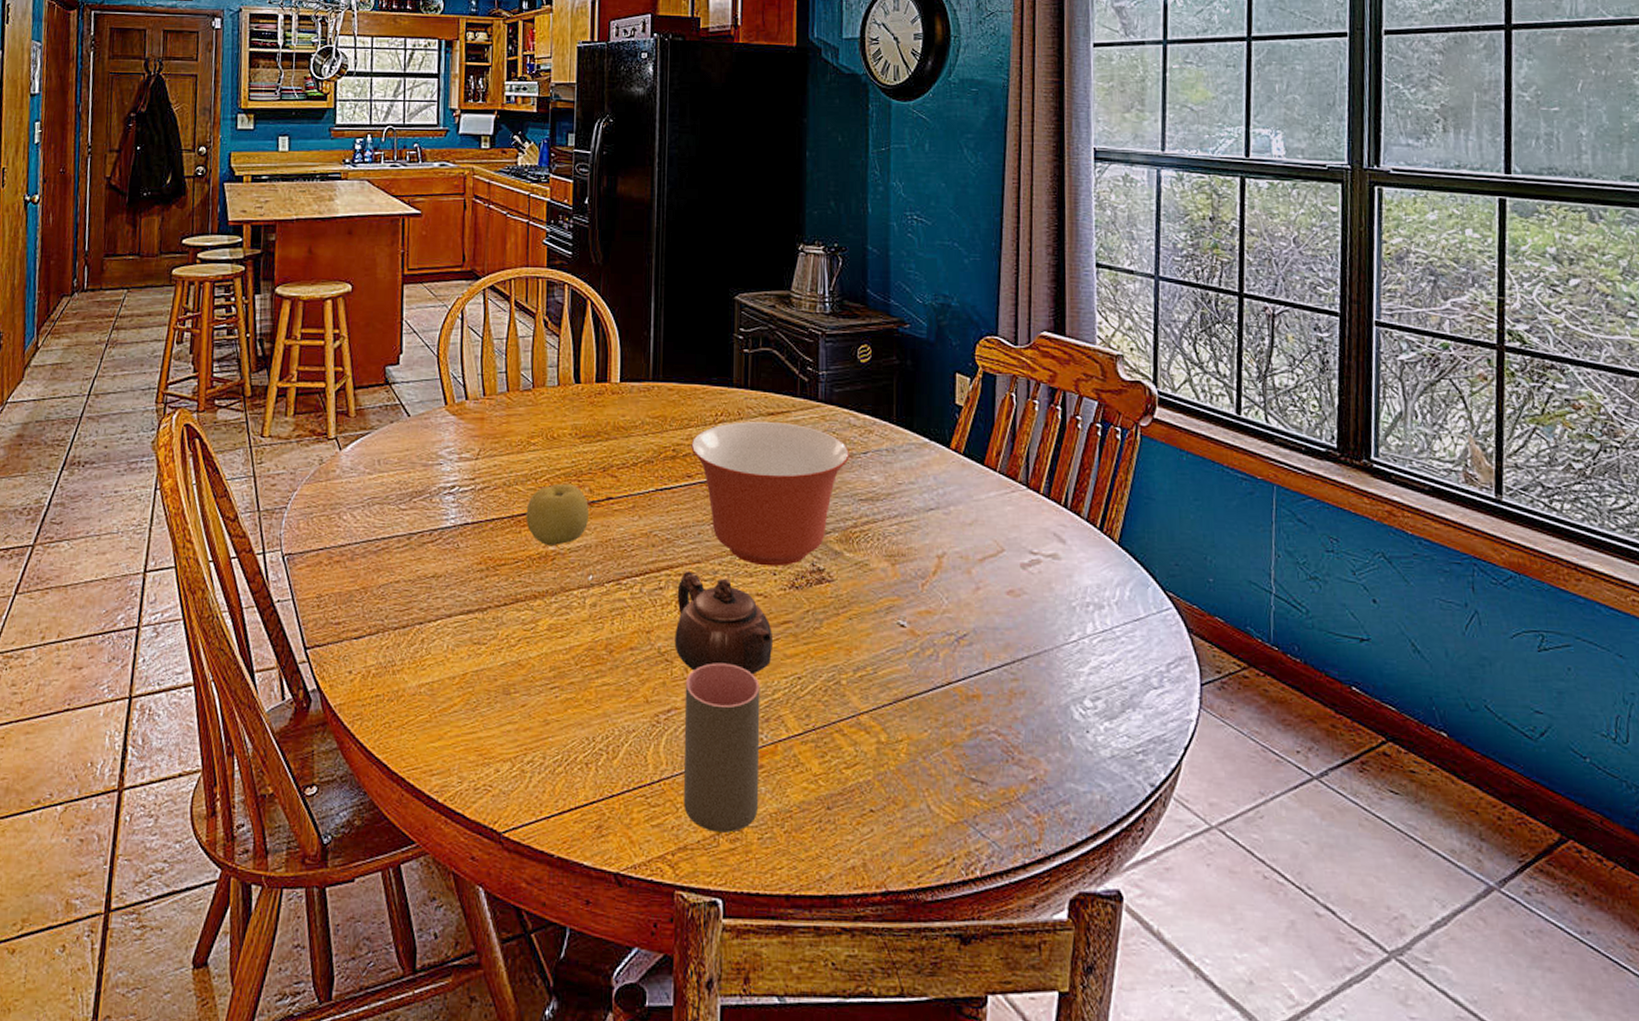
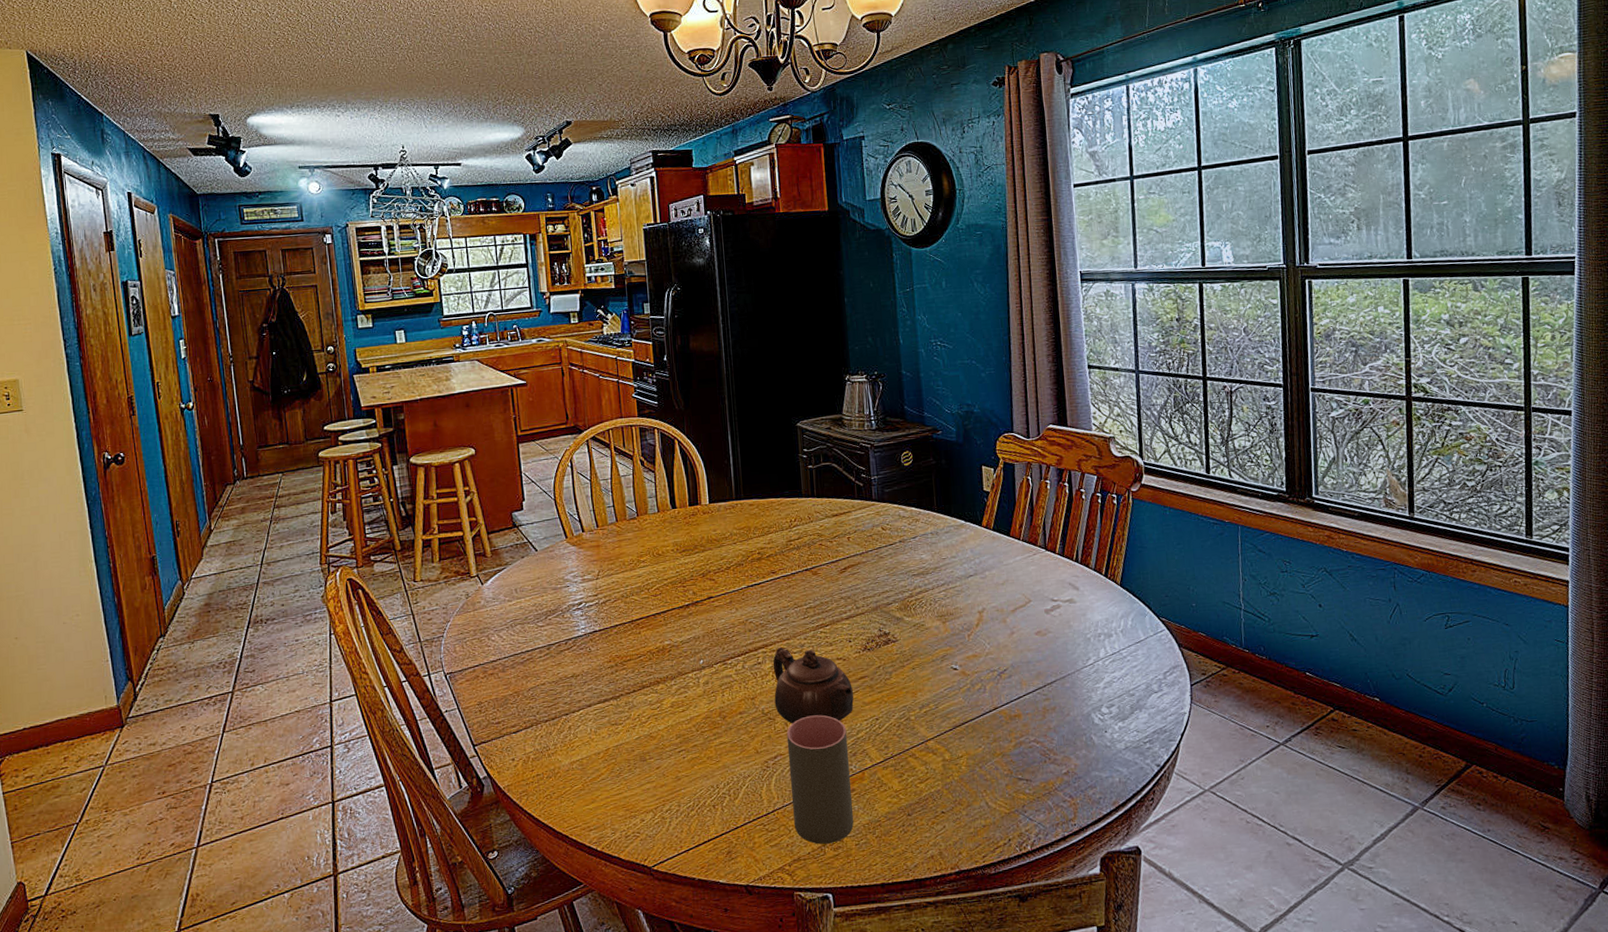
fruit: present [526,483,590,547] -> none [643,589,695,641]
mixing bowl: present [691,421,849,567] -> none [772,521,902,636]

